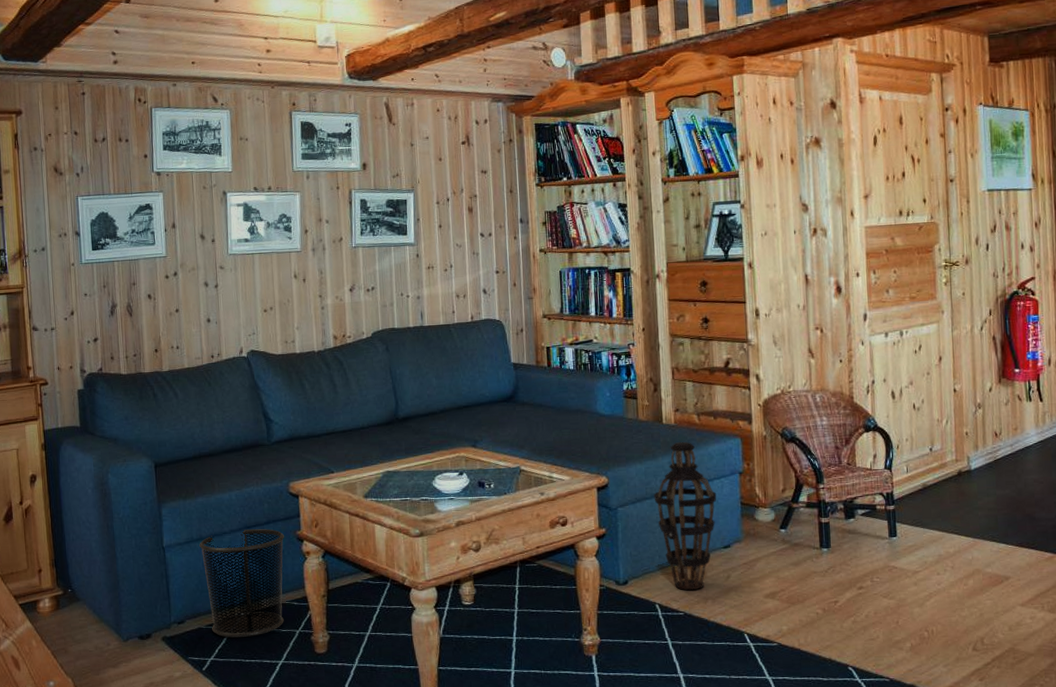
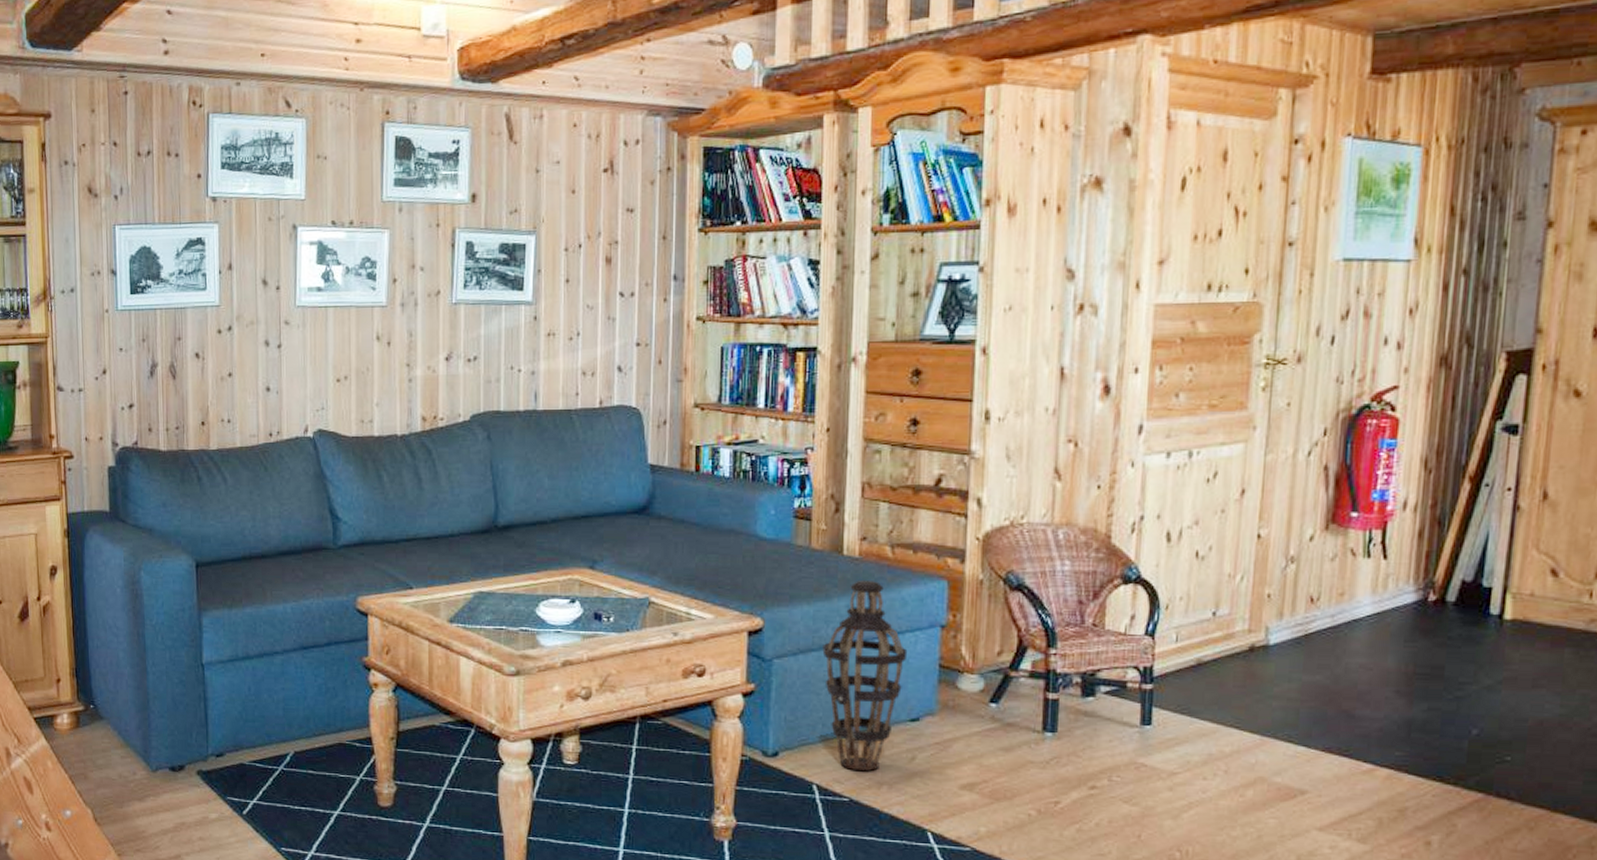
waste bin: present [199,528,285,638] -> none [245,650,349,780]

